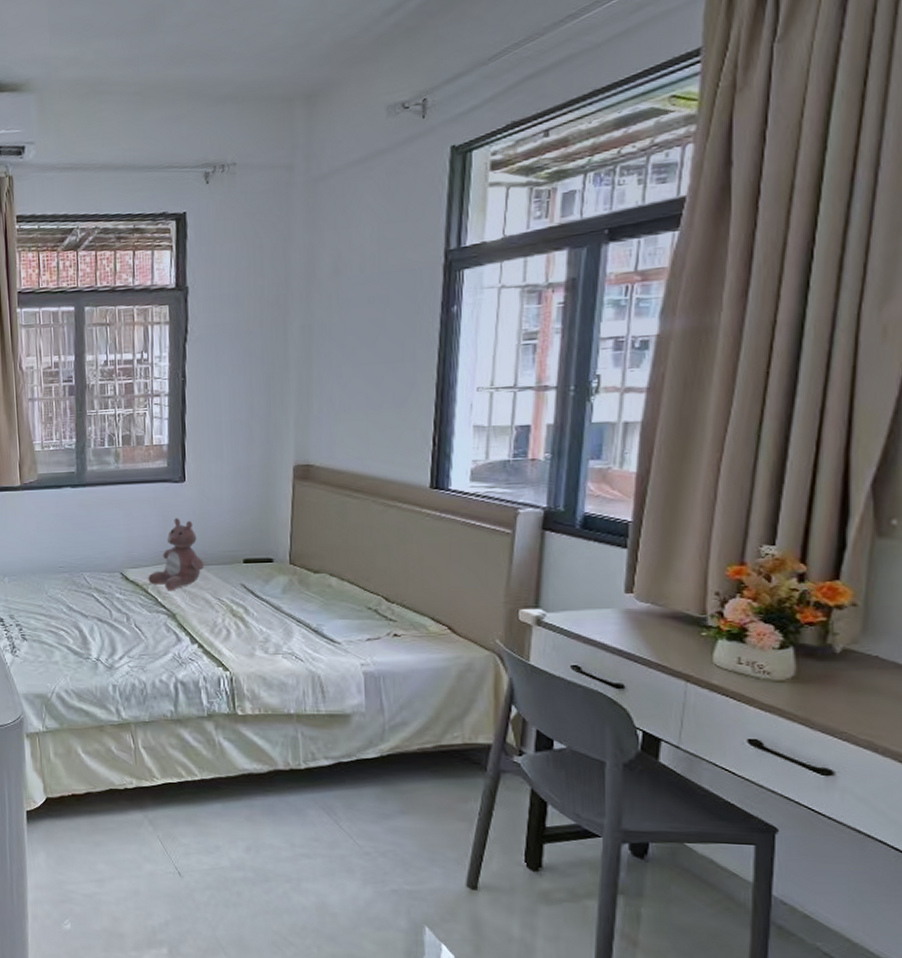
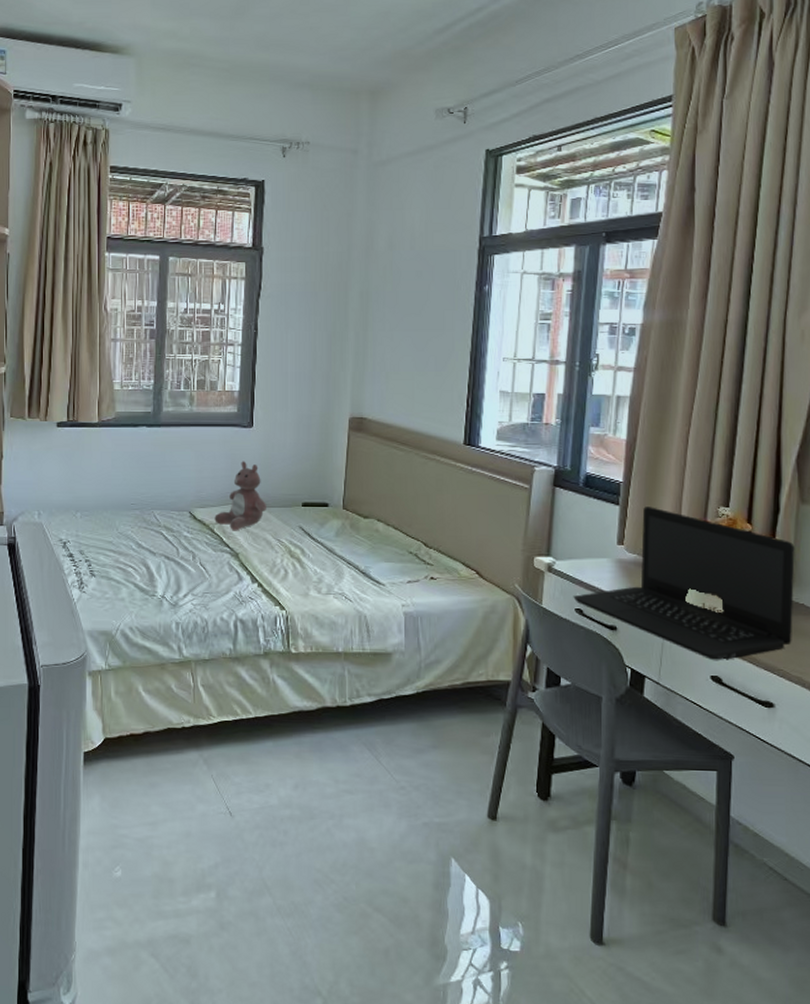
laptop: none [568,548,867,723] -> present [573,507,795,661]

